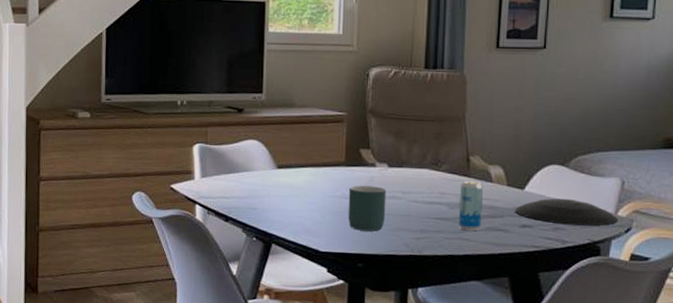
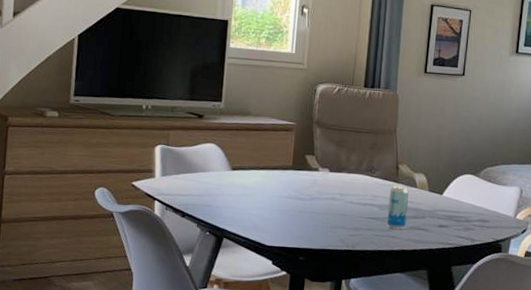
mug: present [348,185,387,232] -> none [292,187,327,229]
plate: present [514,198,619,226] -> none [434,202,517,227]

